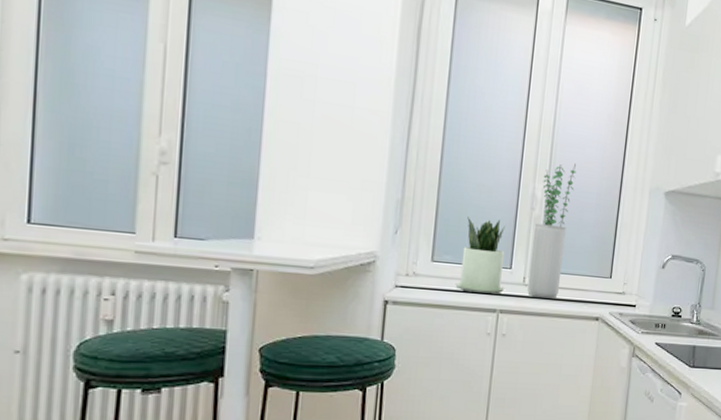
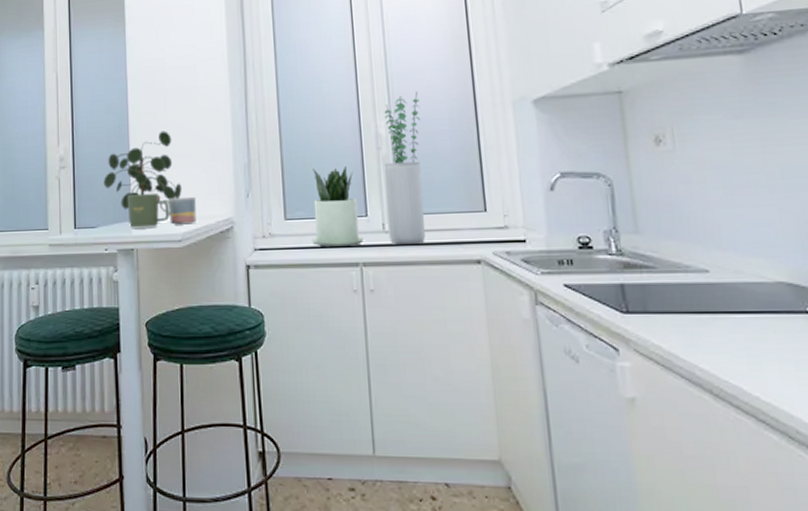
potted plant: none [221,146,322,226] -> present [103,130,182,211]
mug: none [250,209,304,250] -> present [127,192,170,229]
mug: none [292,221,337,252] -> present [160,196,197,225]

